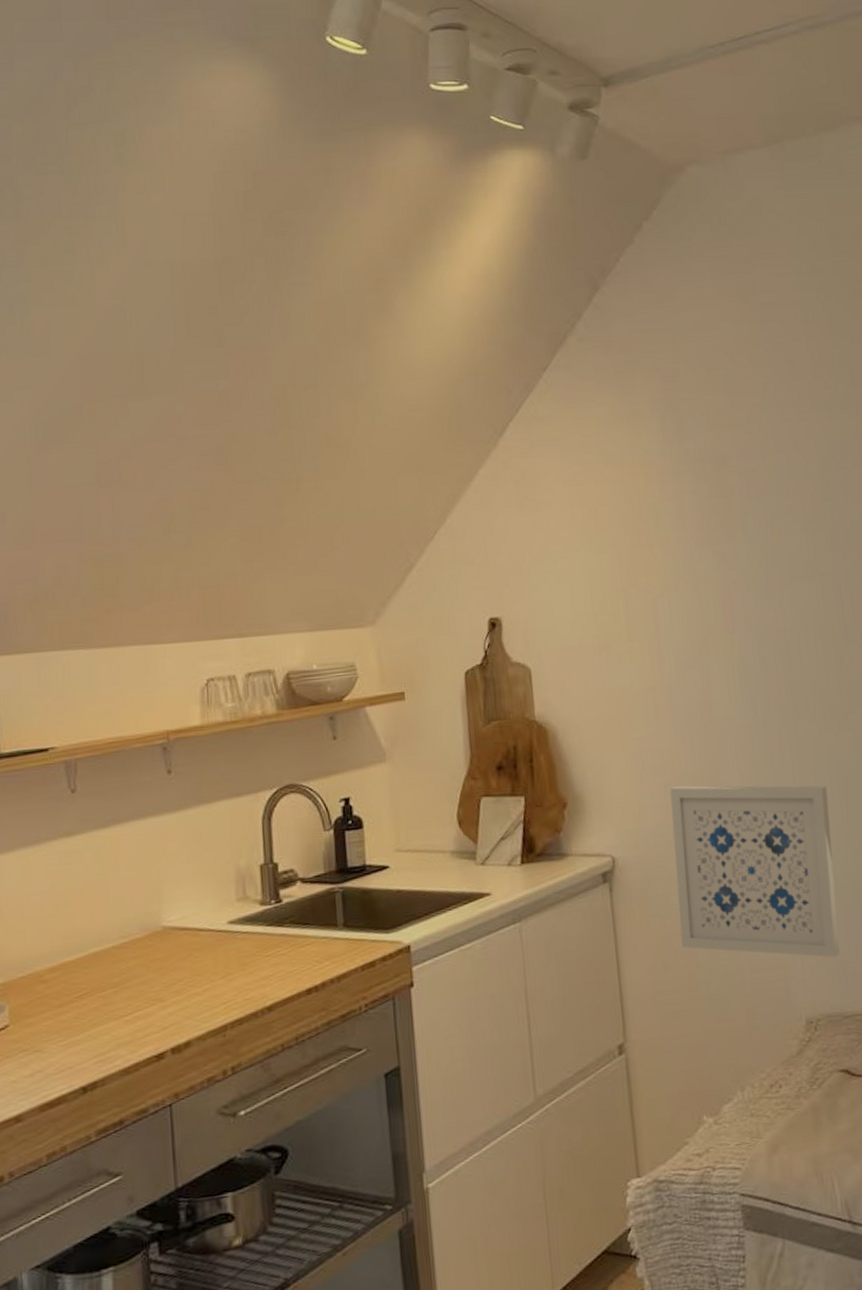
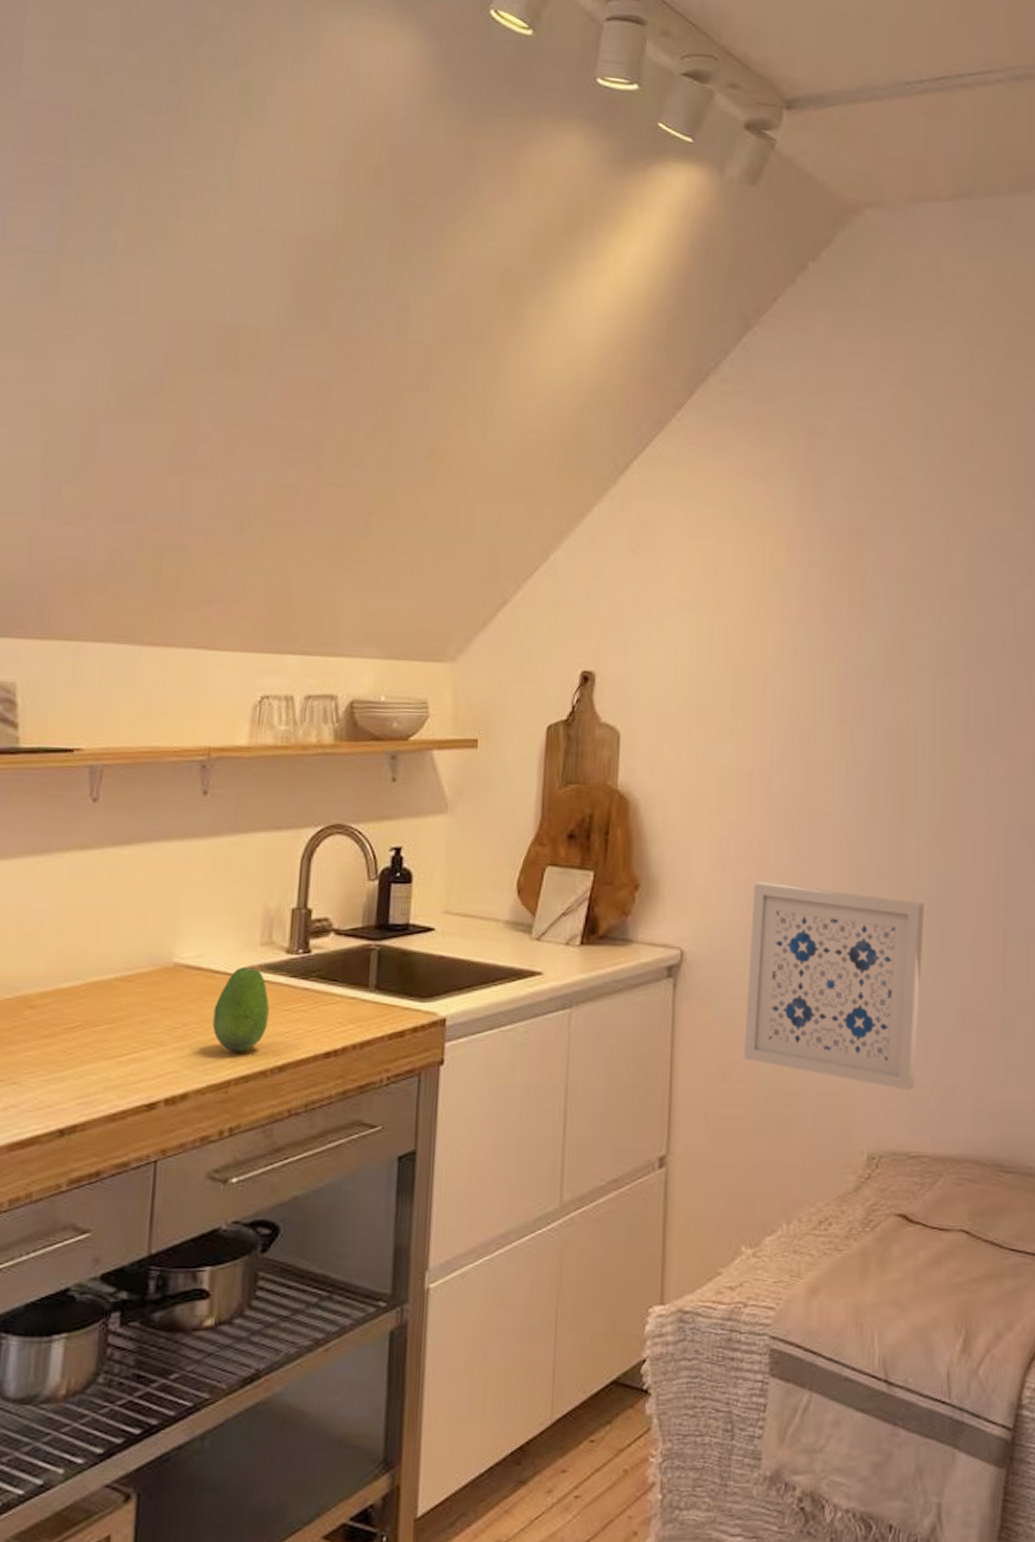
fruit: none [203,921,253,999] -> present [212,967,269,1051]

